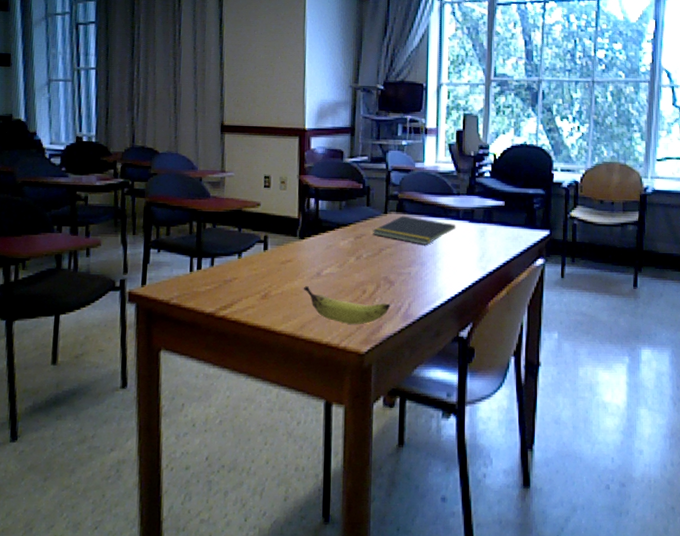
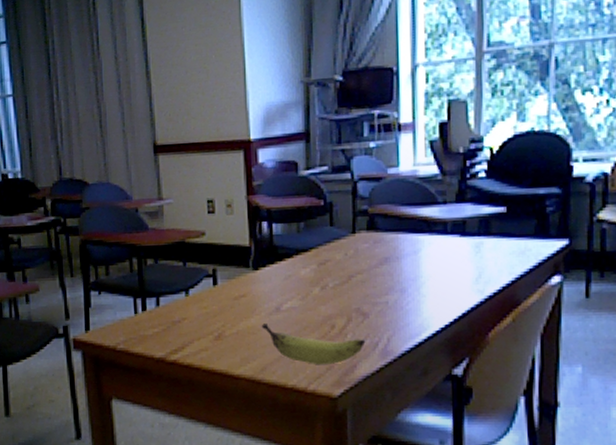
notepad: present [372,215,456,245] -> none [338,234,444,268]

